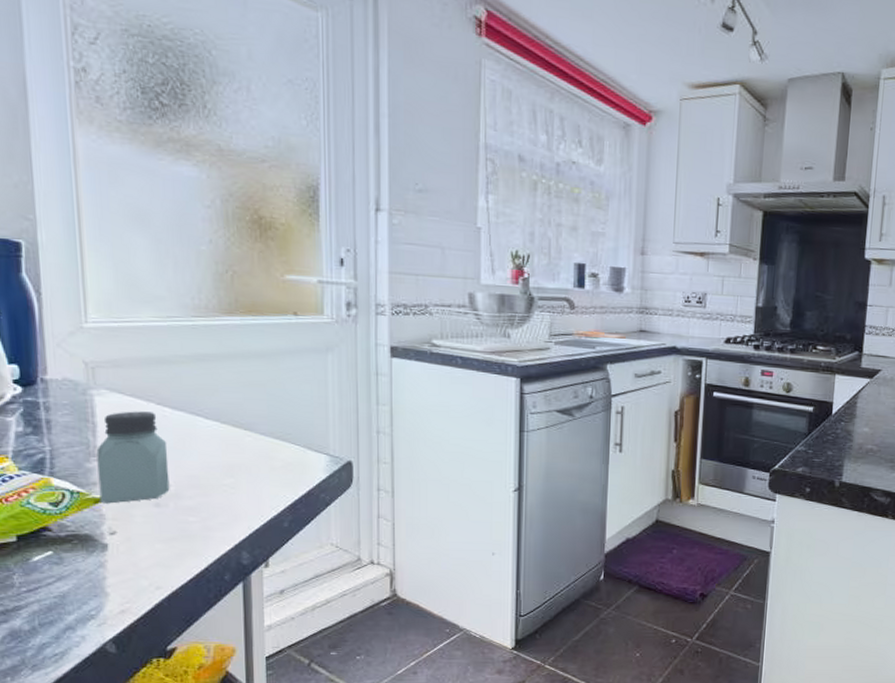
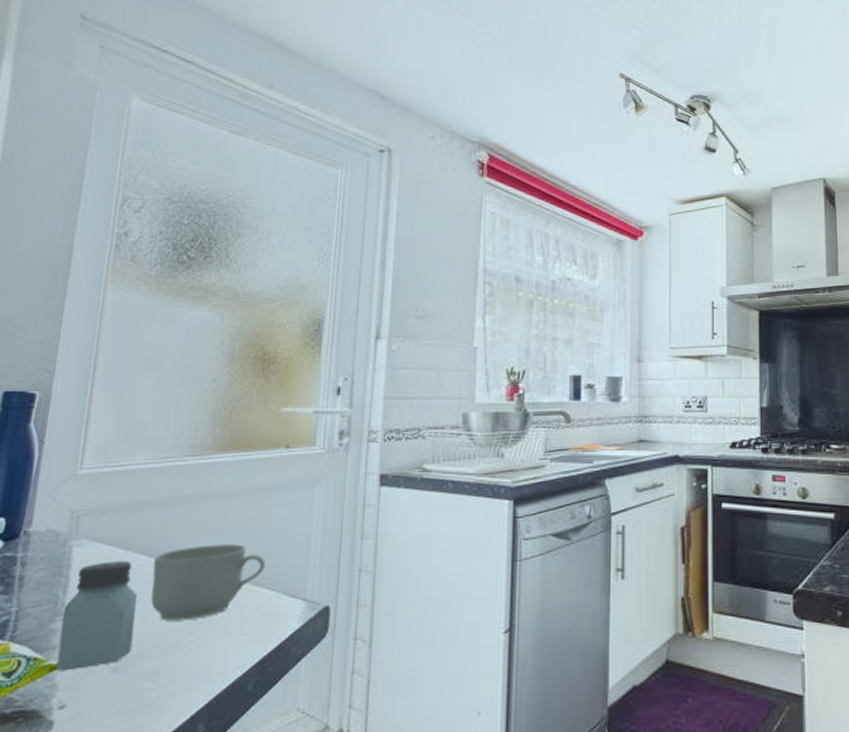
mug: none [178,401,287,467] -> present [150,544,265,621]

